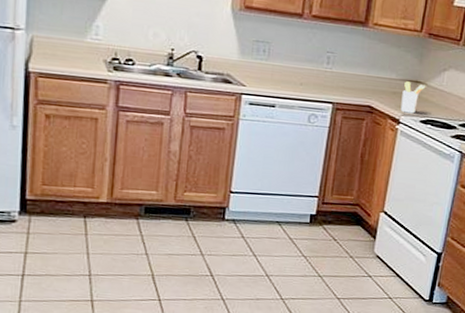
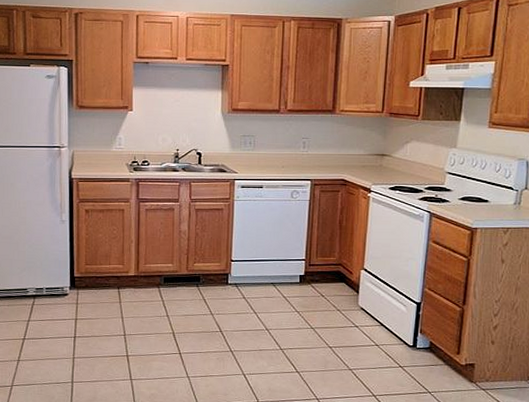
utensil holder: present [400,81,426,114] -> none [370,155,392,182]

